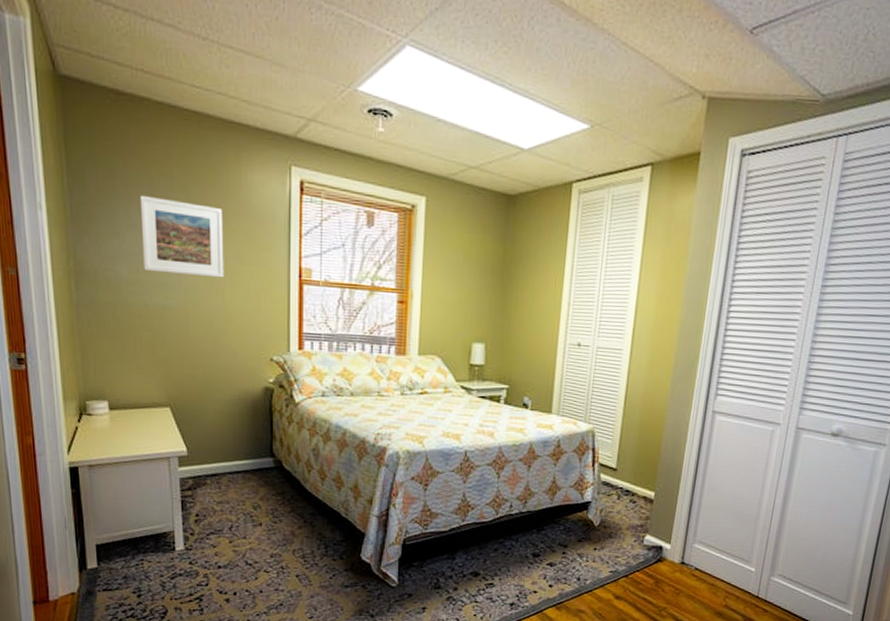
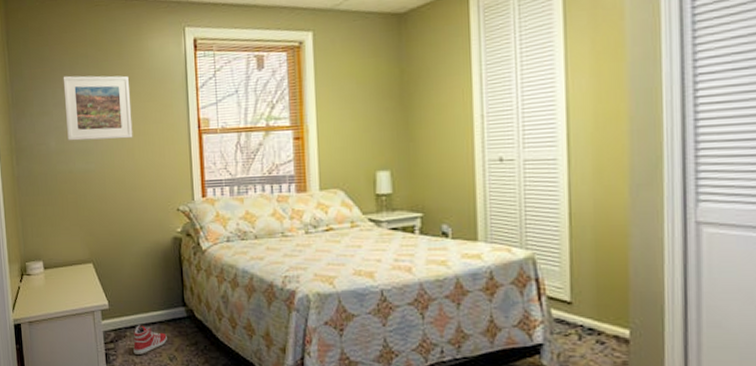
sneaker: none [214,473,252,504] -> present [133,325,167,356]

